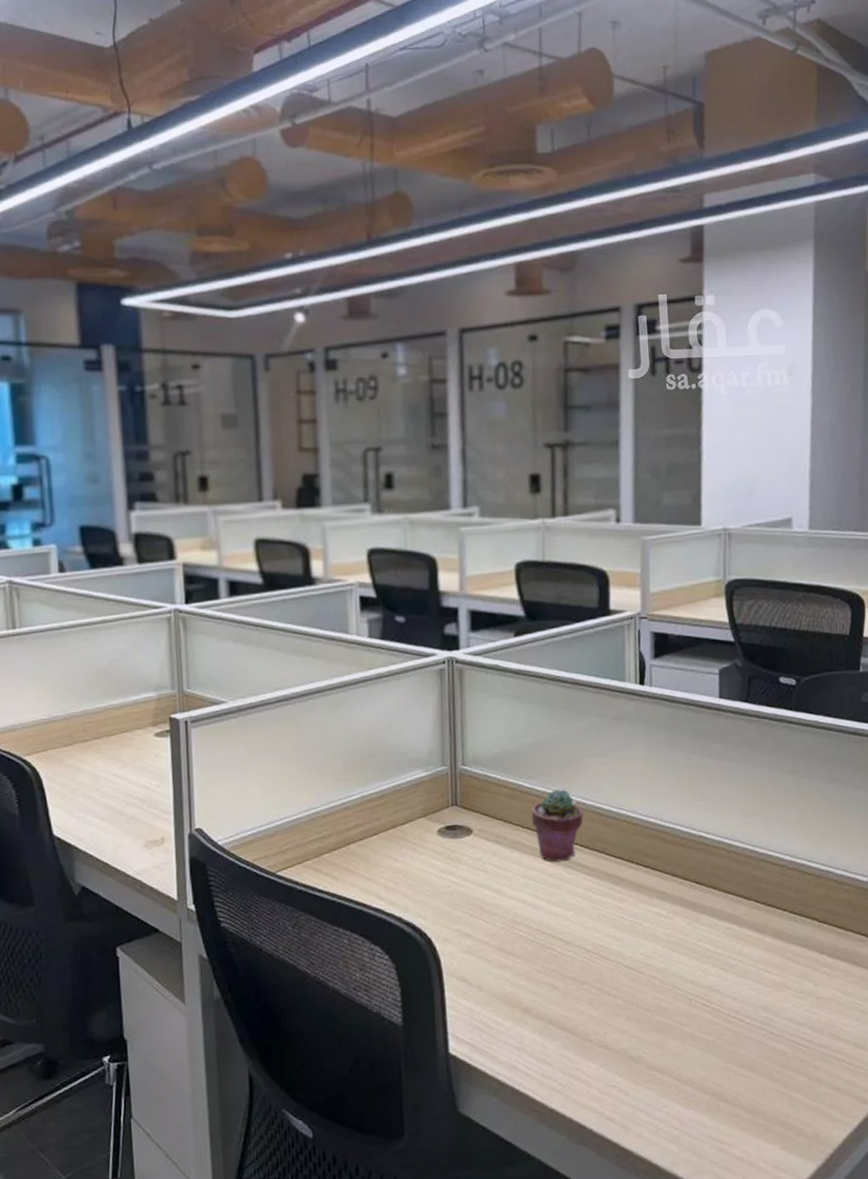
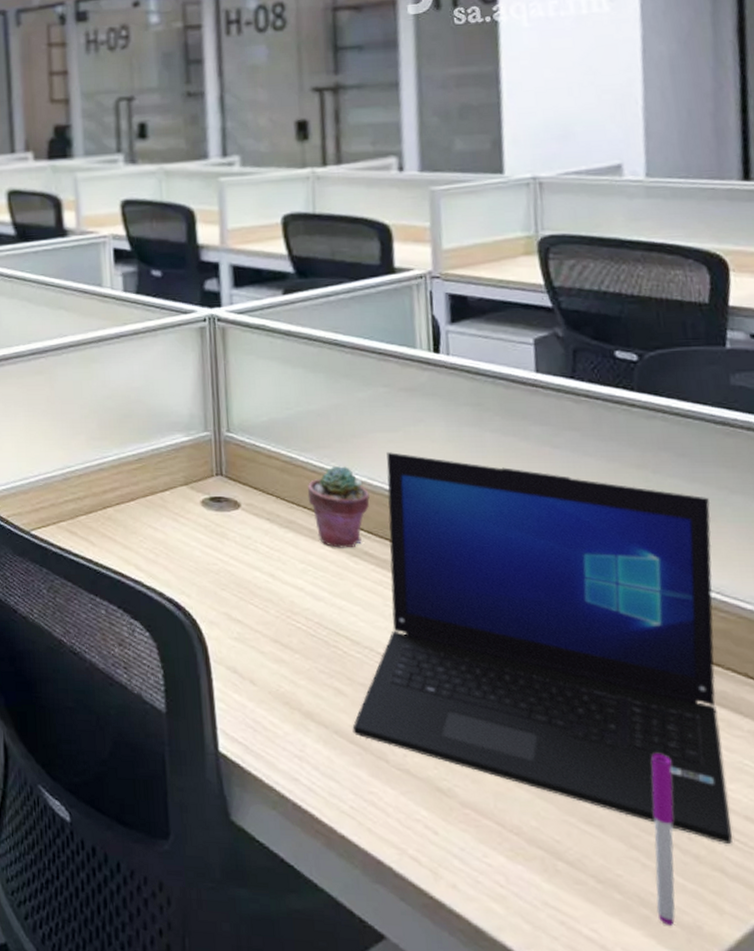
laptop: none [563,774,844,1067] -> present [352,452,732,844]
pen: none [789,1004,805,1137] -> present [651,753,676,925]

